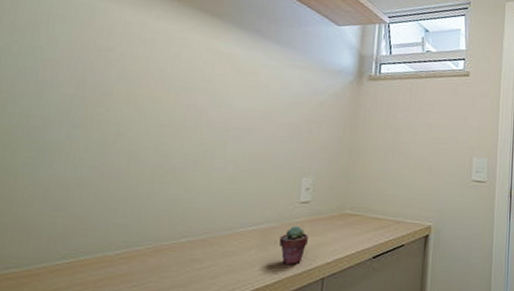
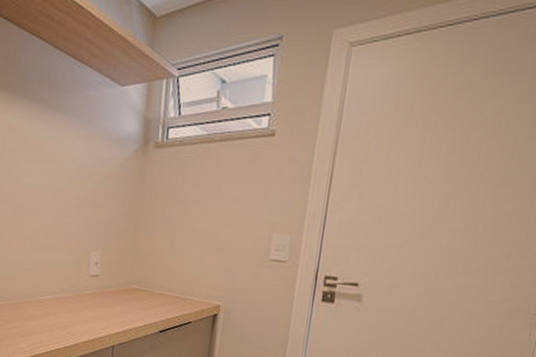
potted succulent: present [279,226,308,266] -> none [73,297,99,332]

